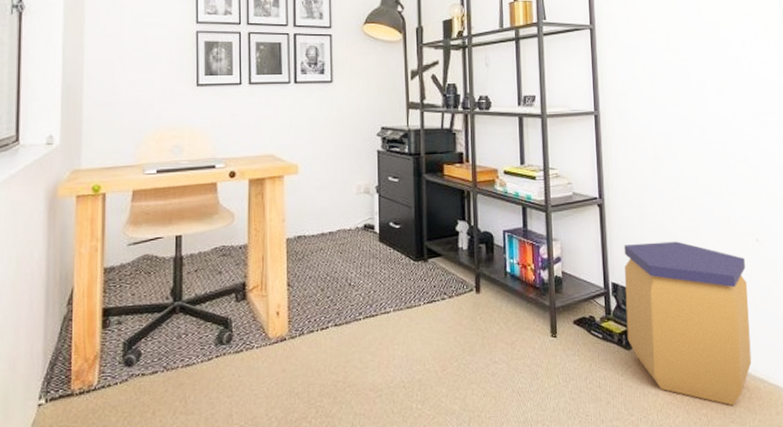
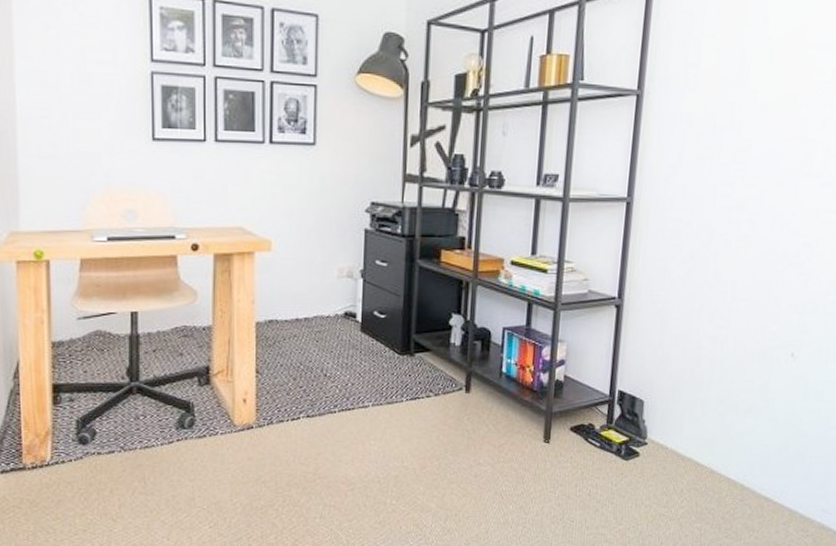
trash can: present [624,241,752,406] -> none [627,350,774,522]

